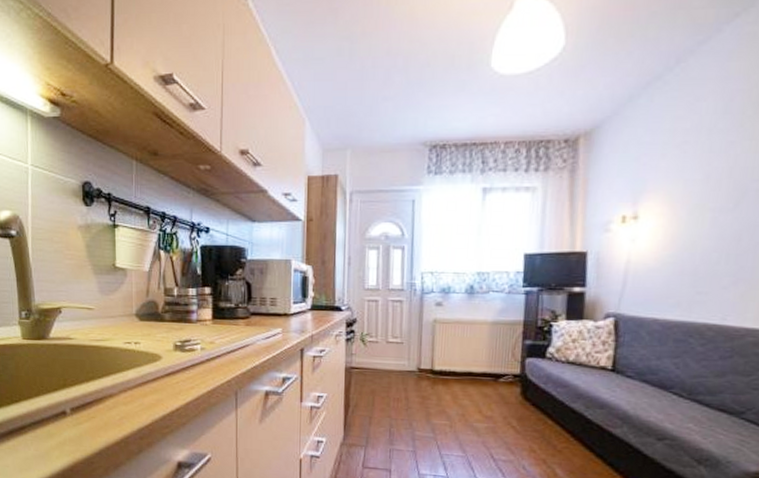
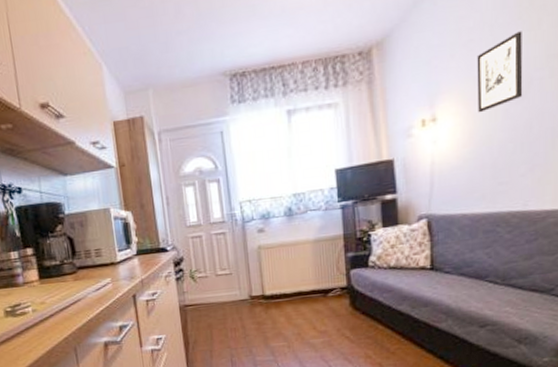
wall art: none [684,139,743,217] -> present [477,31,523,113]

